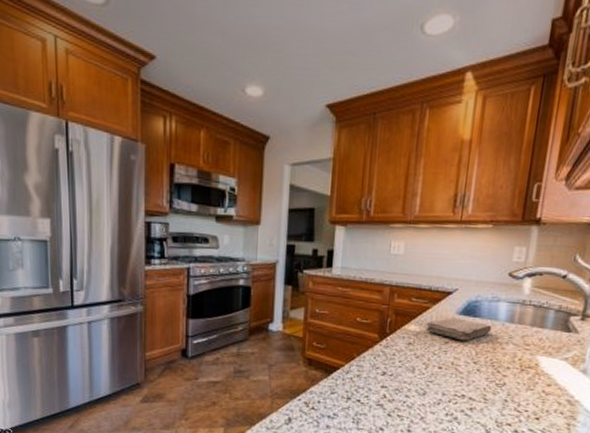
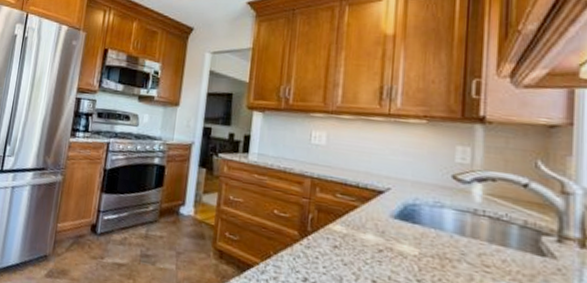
washcloth: present [425,317,492,341] -> none [354,221,437,252]

